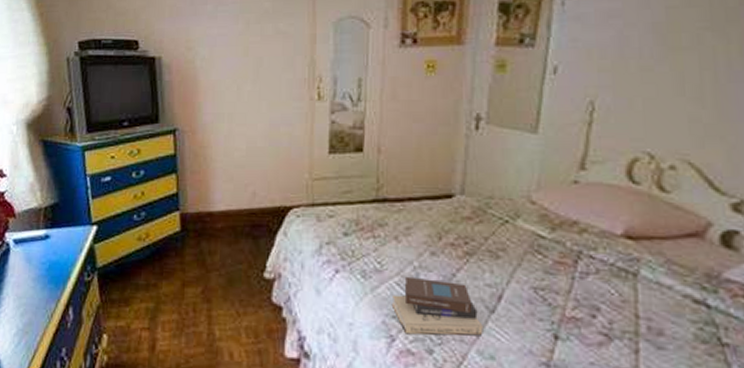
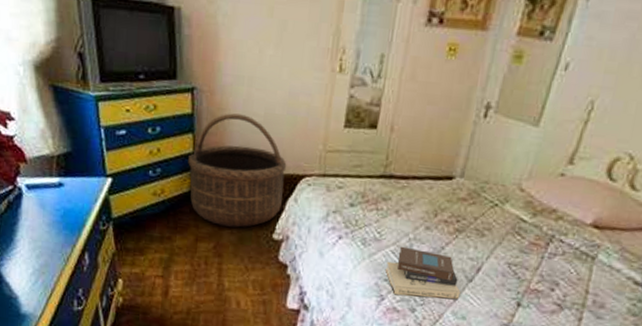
basket: none [172,150,273,268] -> present [188,113,287,228]

